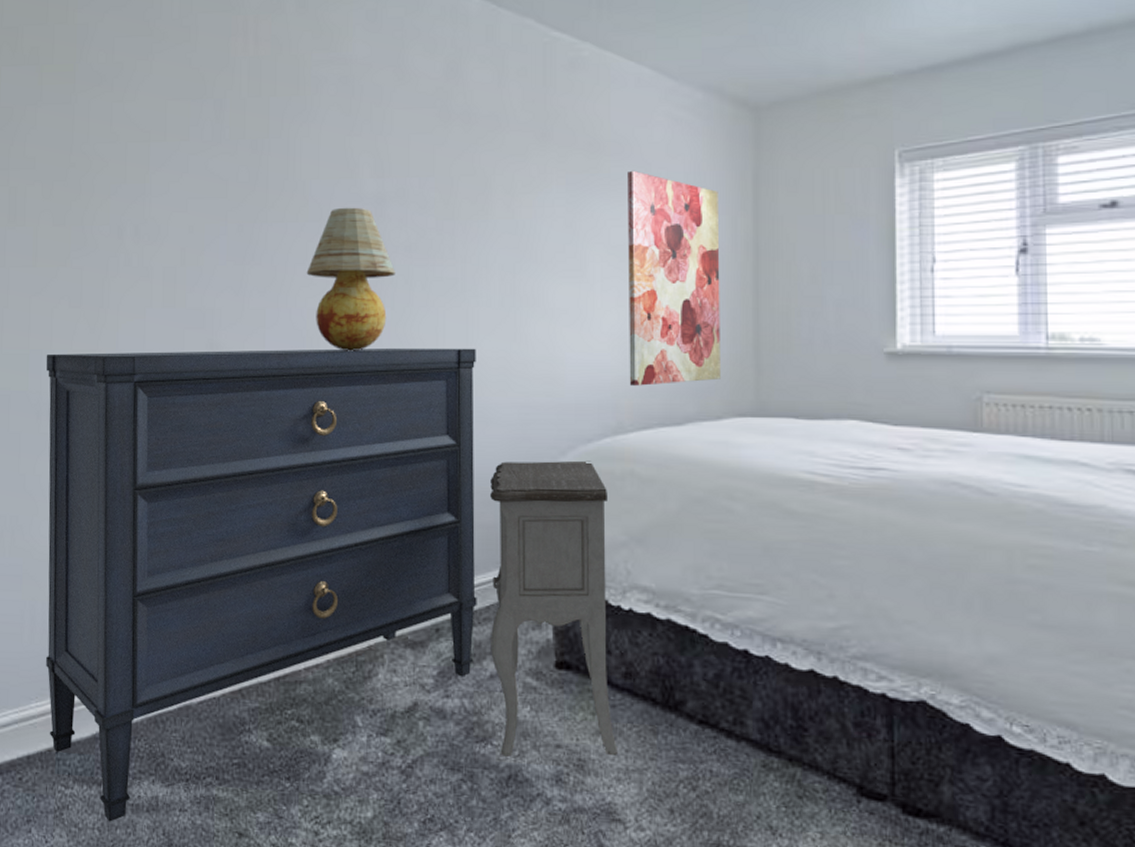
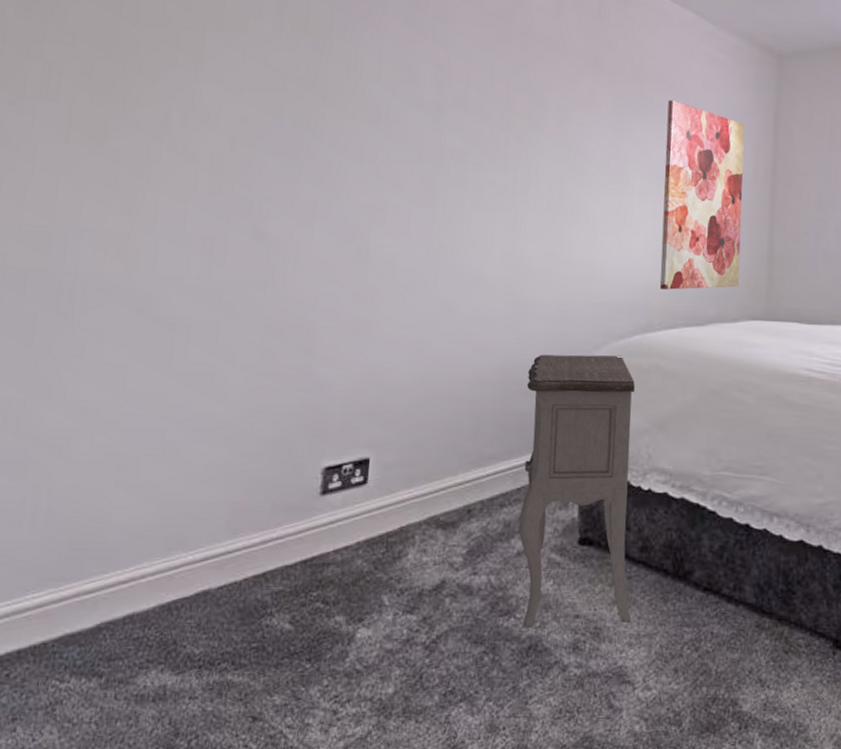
dresser: present [46,347,477,822] -> none [45,233,522,715]
table lamp: present [306,207,395,351] -> none [361,110,449,247]

